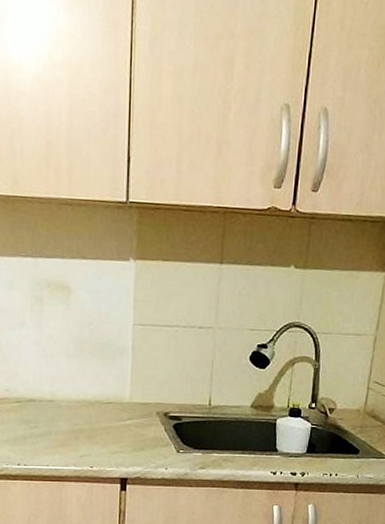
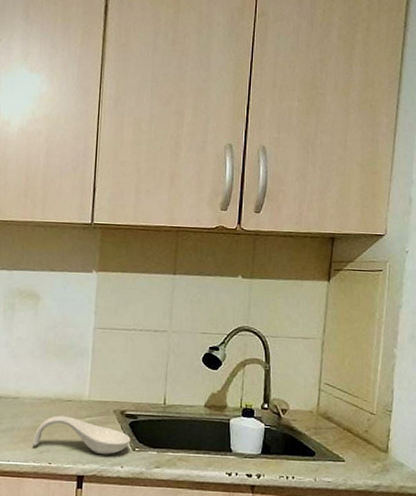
spoon rest: none [72,418,175,458] -> present [32,415,131,455]

